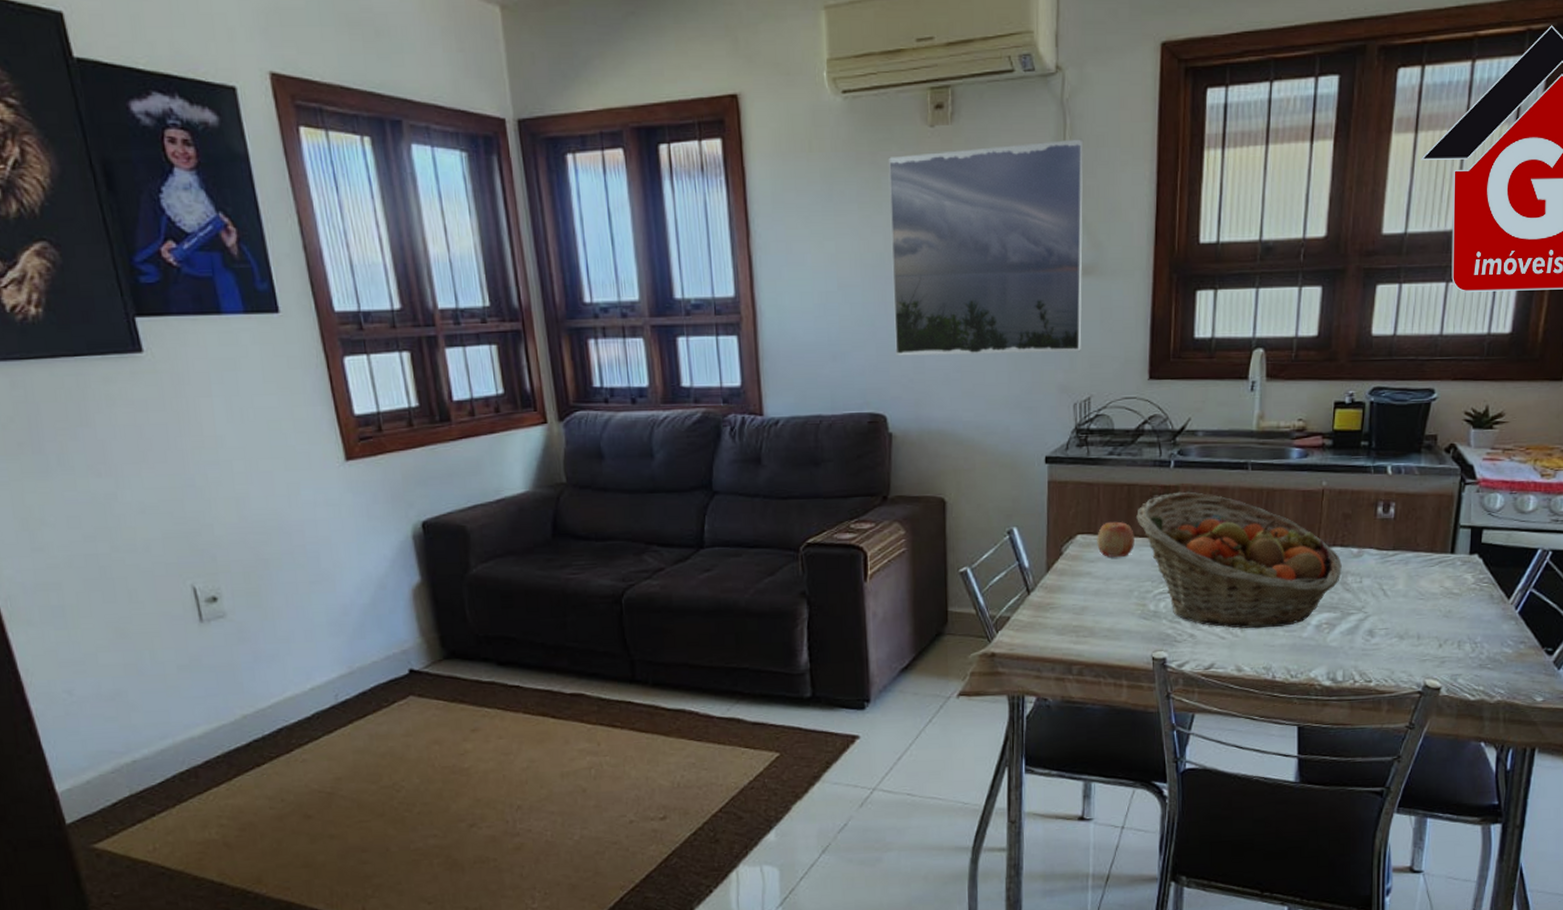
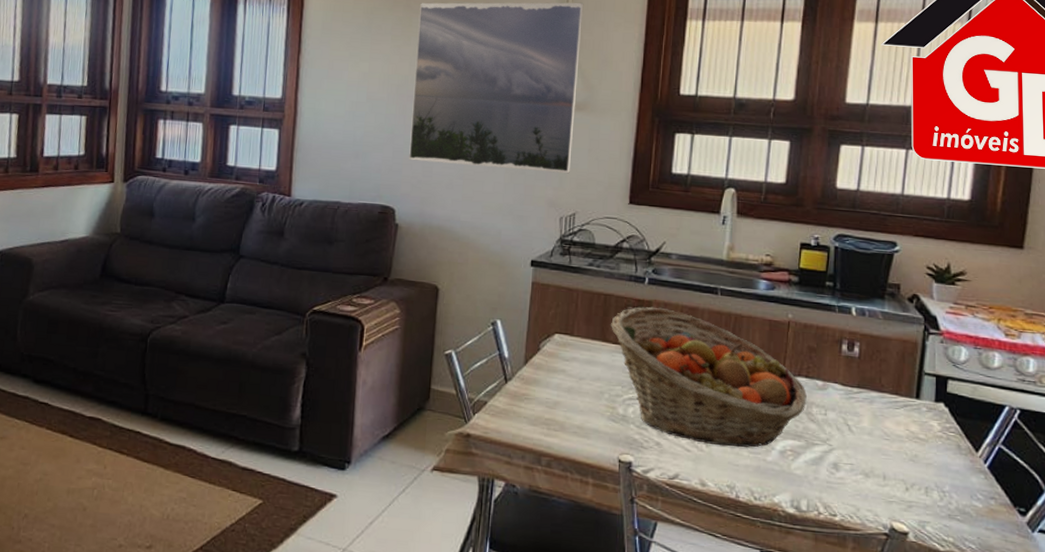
apple: present [1097,521,1135,558] -> none [573,325,608,360]

